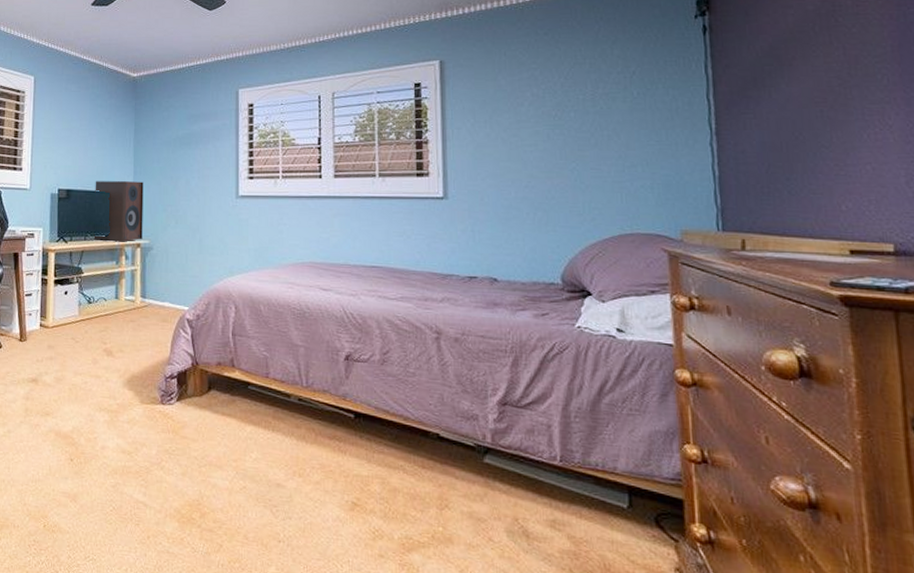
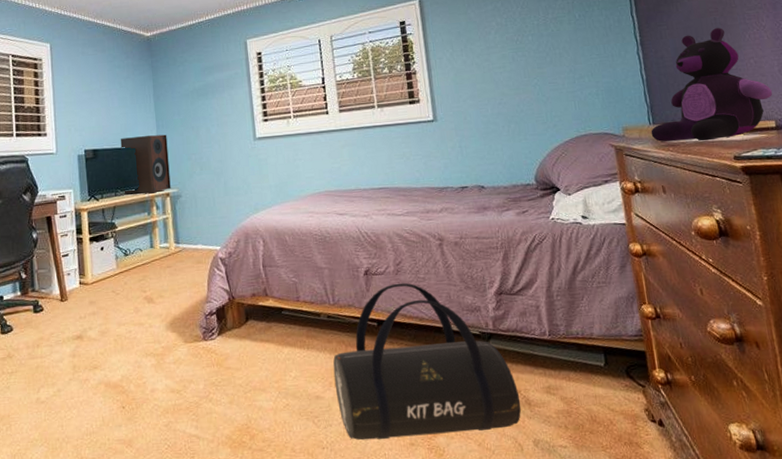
duffel bag: none [299,374,517,558] -> present [333,282,521,441]
stuffed animal: none [718,122,895,259] -> present [651,27,773,142]

